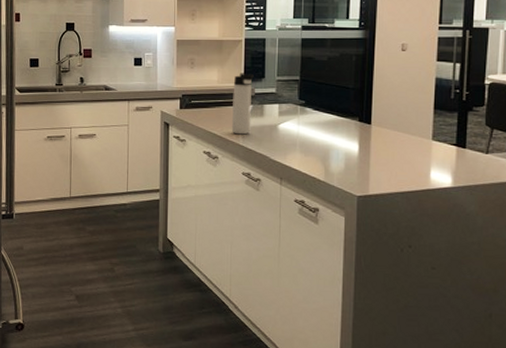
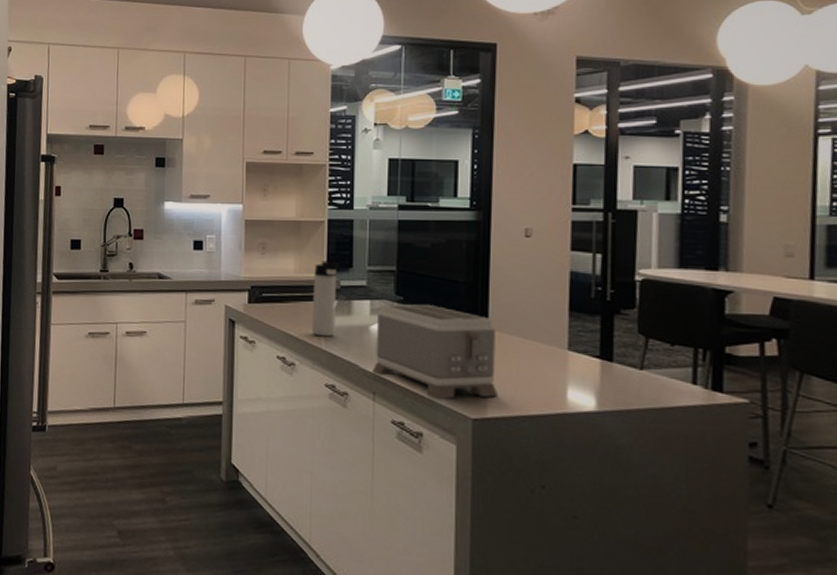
toaster: none [279,106,379,182] -> present [371,304,499,400]

